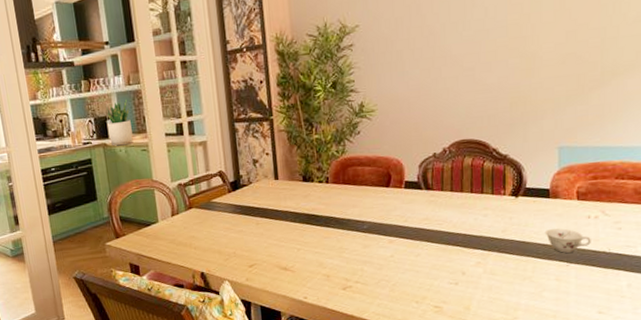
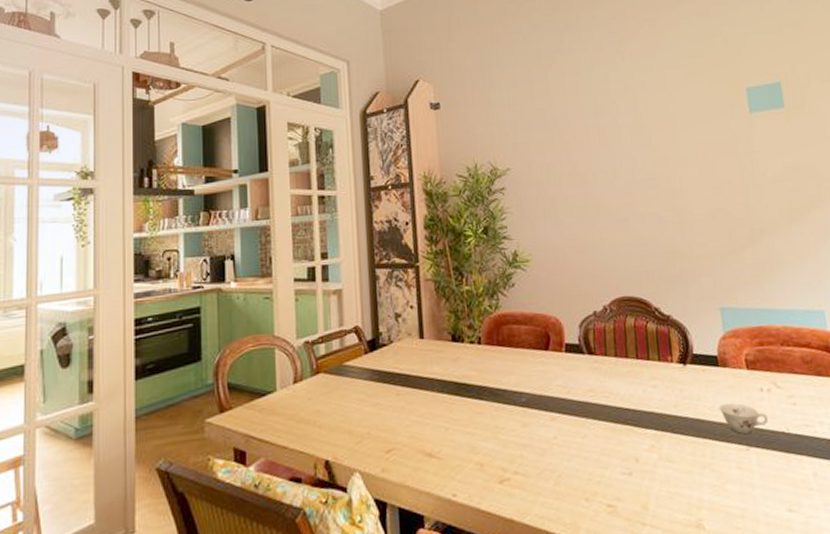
planter: present [105,99,133,146] -> none [225,235,255,292]

